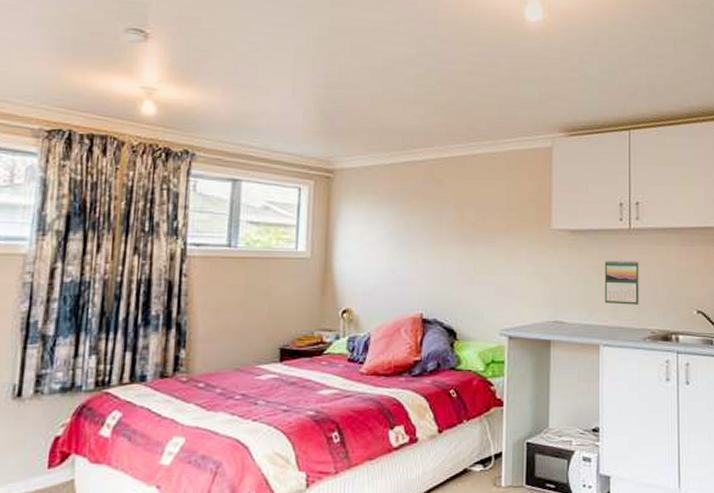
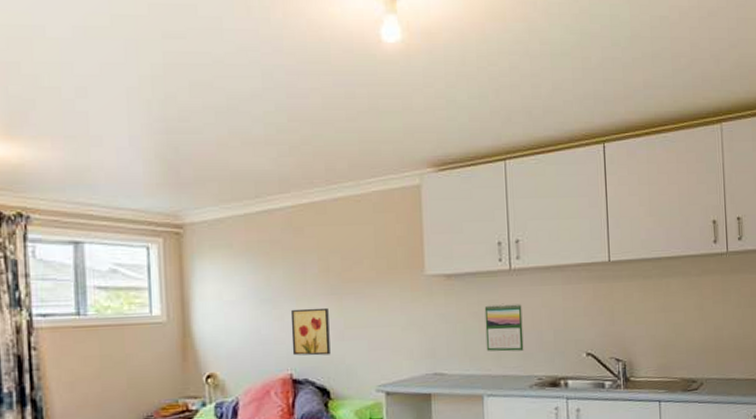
wall art: none [424,253,461,298] -> present [290,307,331,356]

